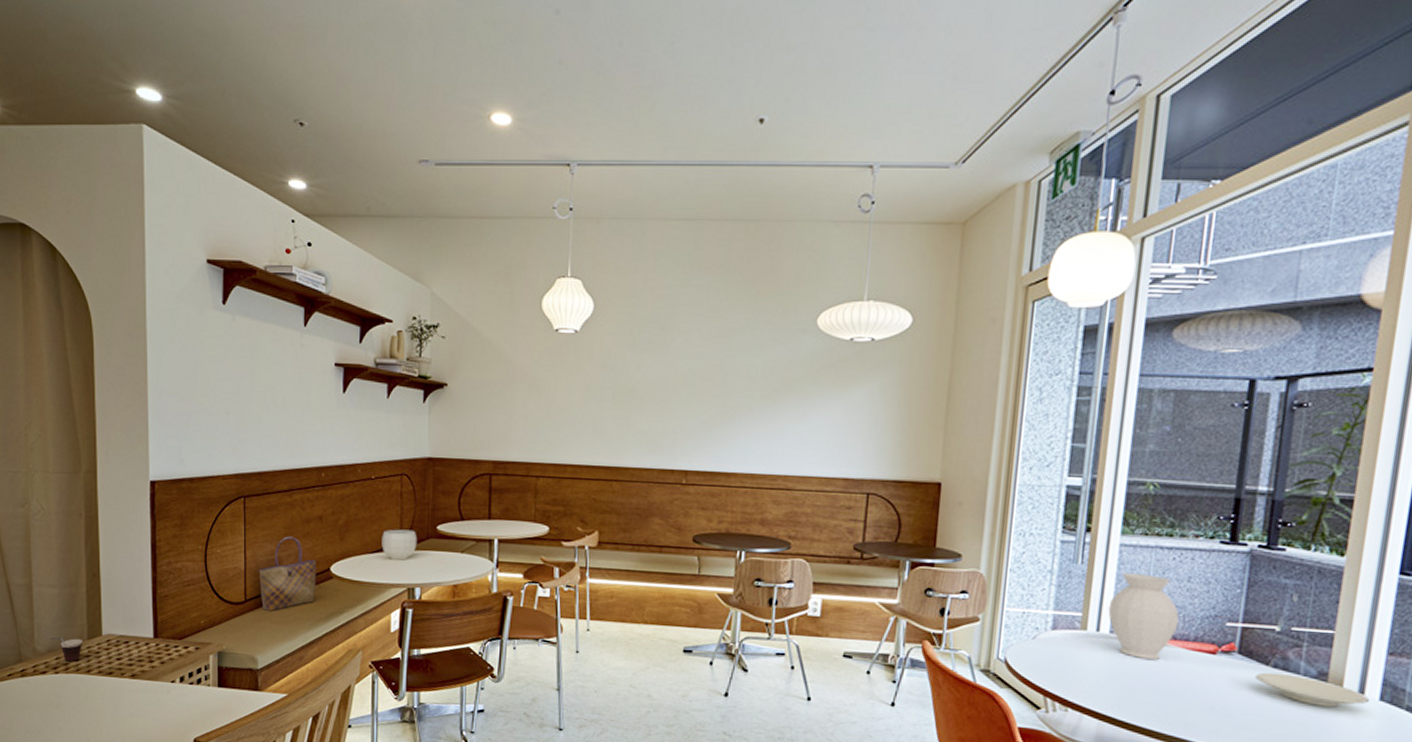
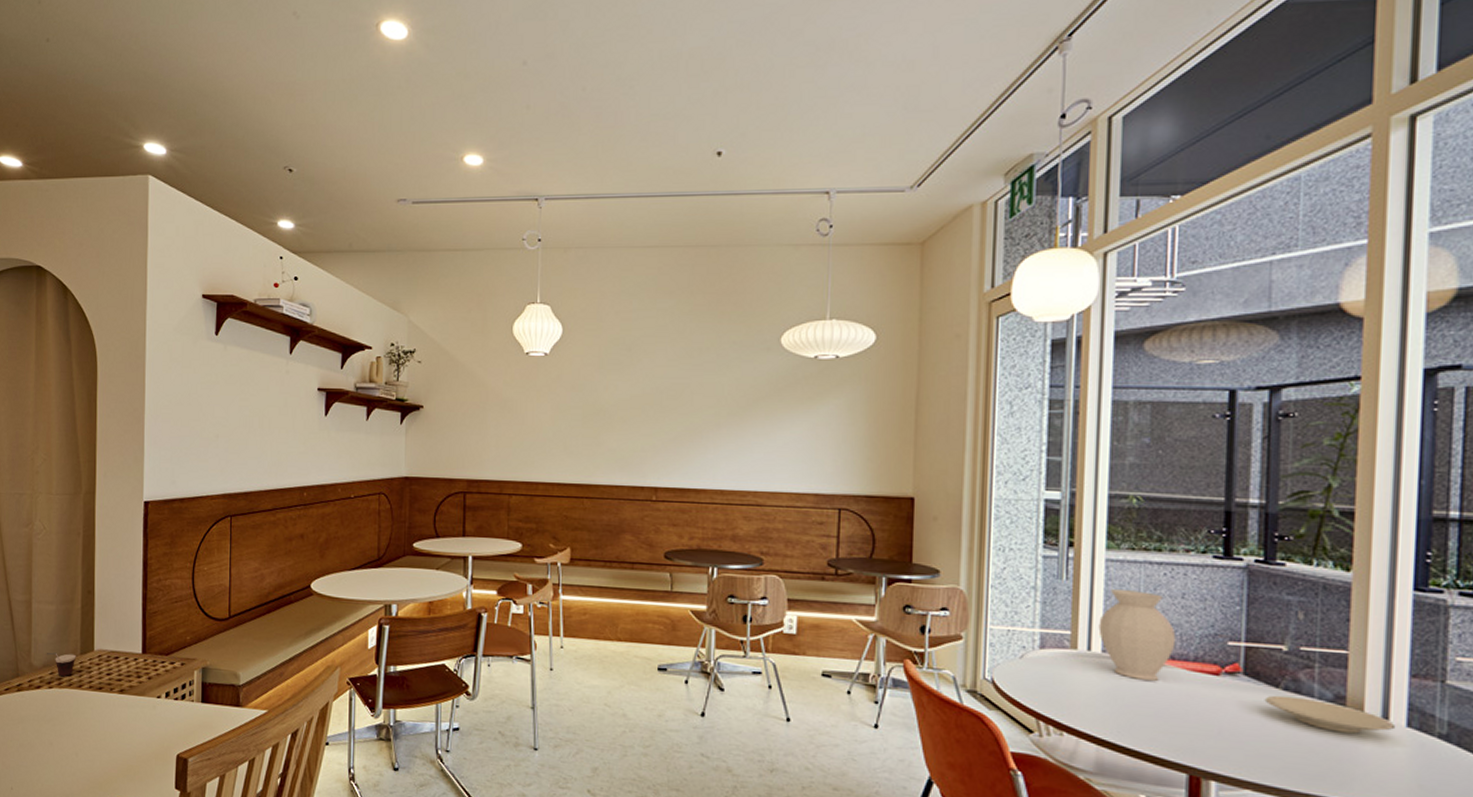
tote bag: present [258,536,317,612] -> none [242,554,298,628]
cup: present [382,529,418,560] -> none [360,546,394,577]

